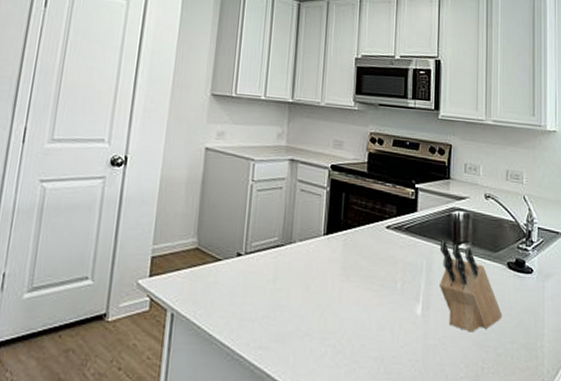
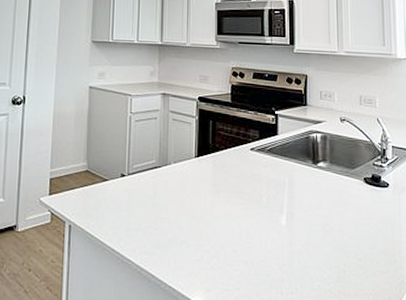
knife block: present [439,241,503,333] -> none [300,160,361,240]

